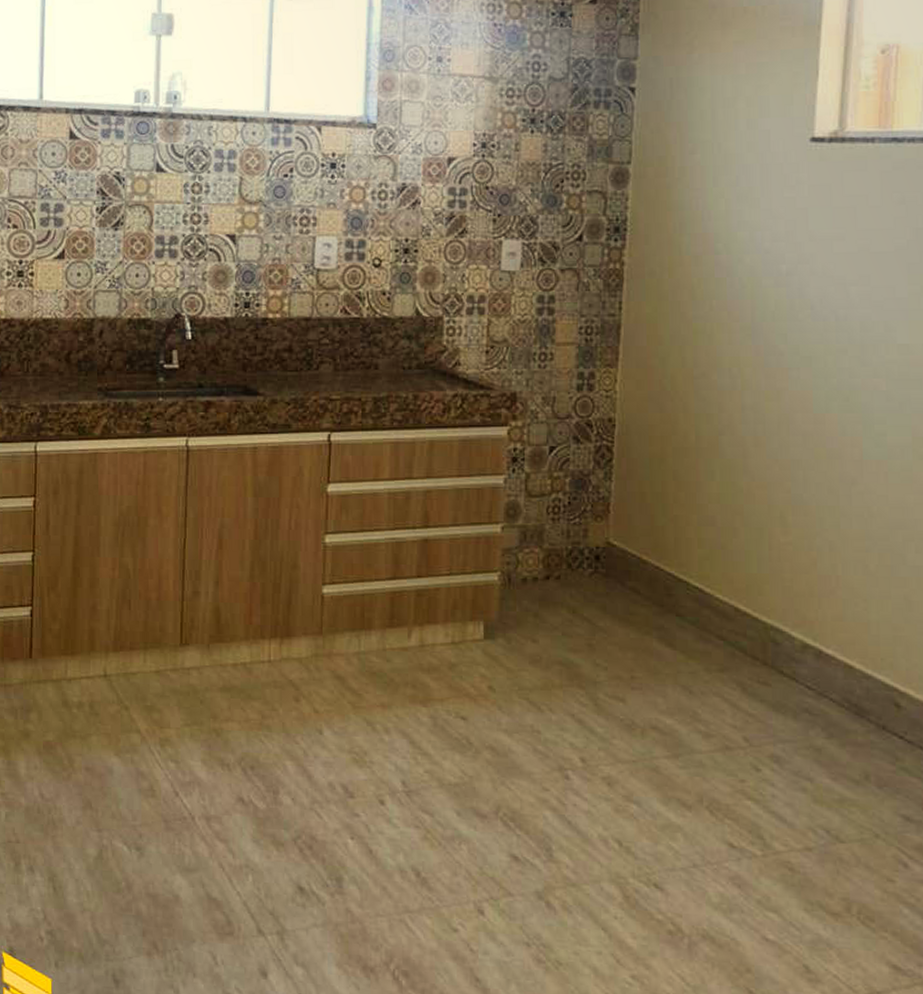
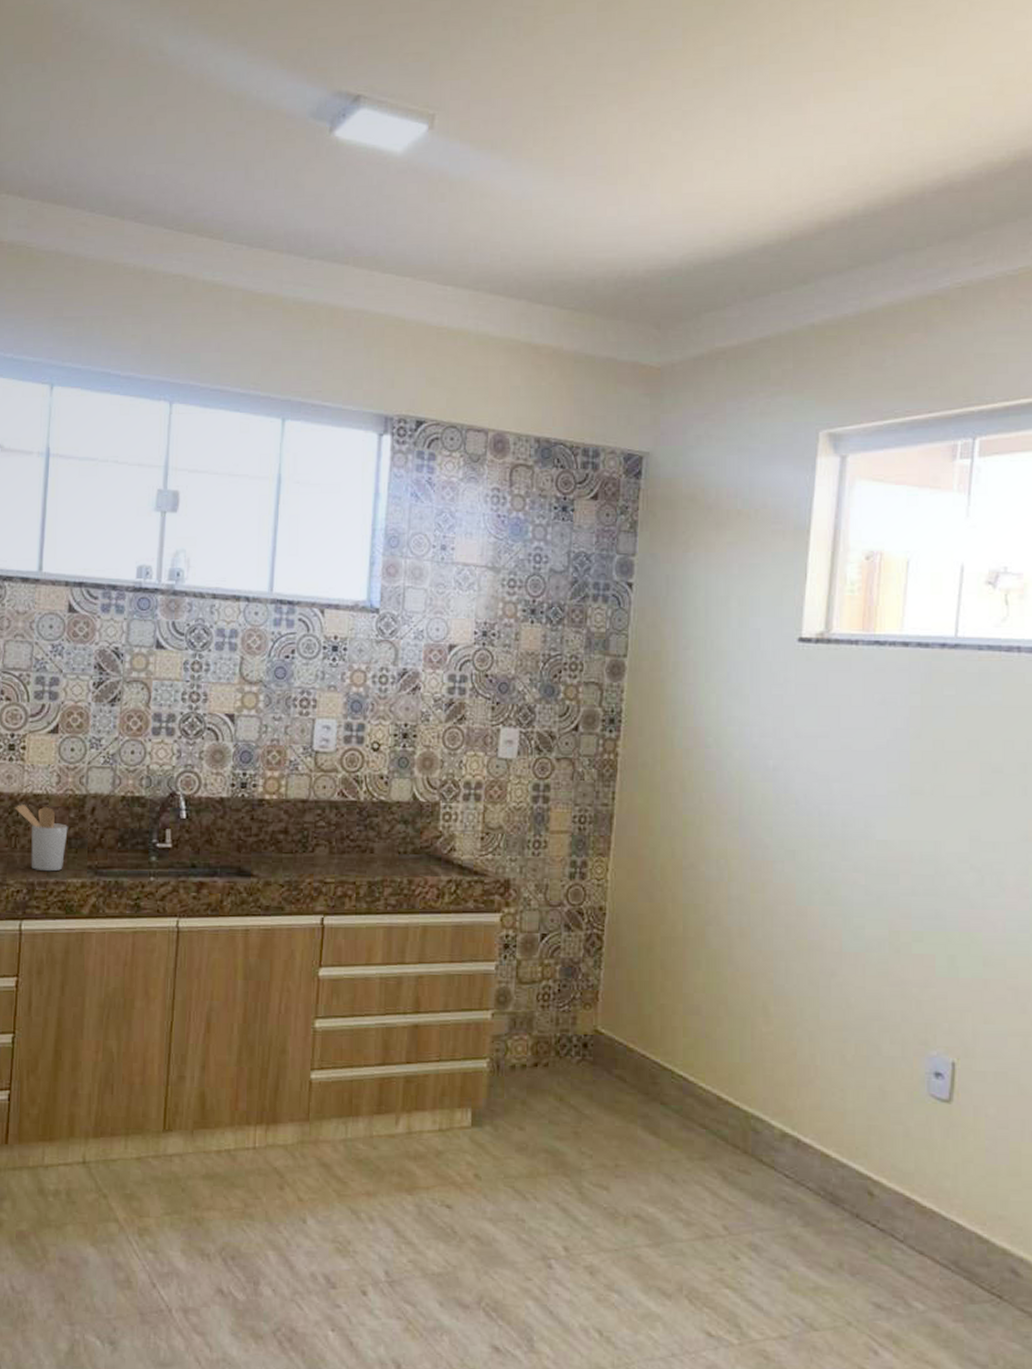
utensil holder: none [25,329,78,394] -> present [14,804,68,872]

